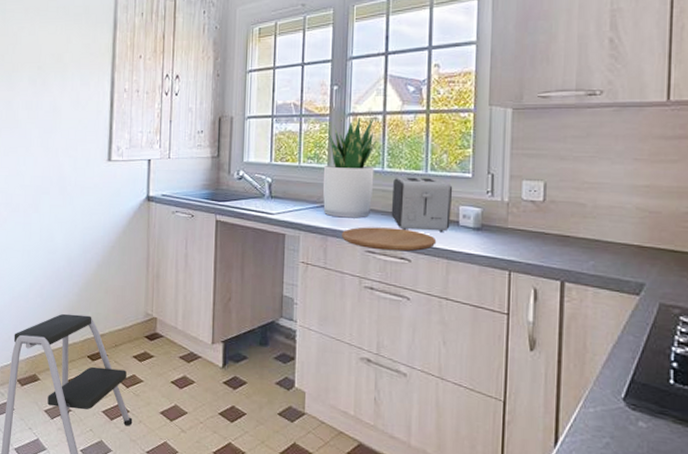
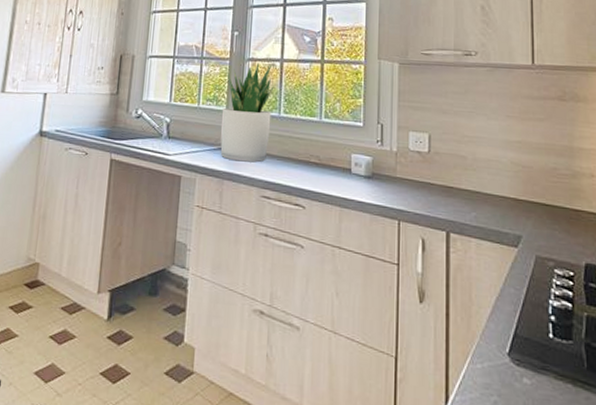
cutting board: present [341,227,437,252] -> none [237,171,330,198]
toaster: present [391,177,453,233] -> none [286,123,346,180]

